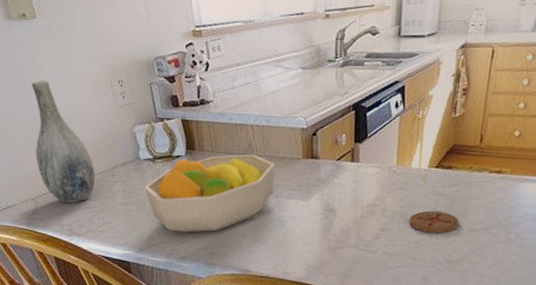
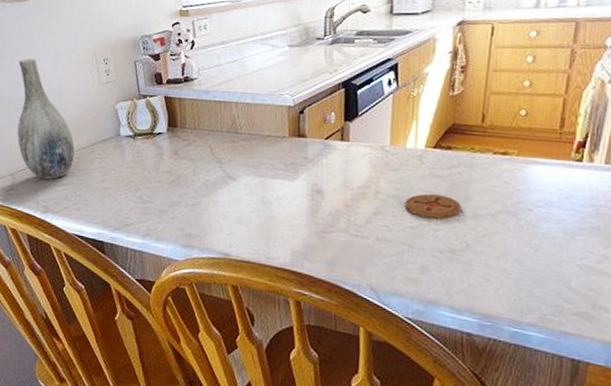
fruit bowl: present [144,154,275,233] -> none [123,132,259,213]

